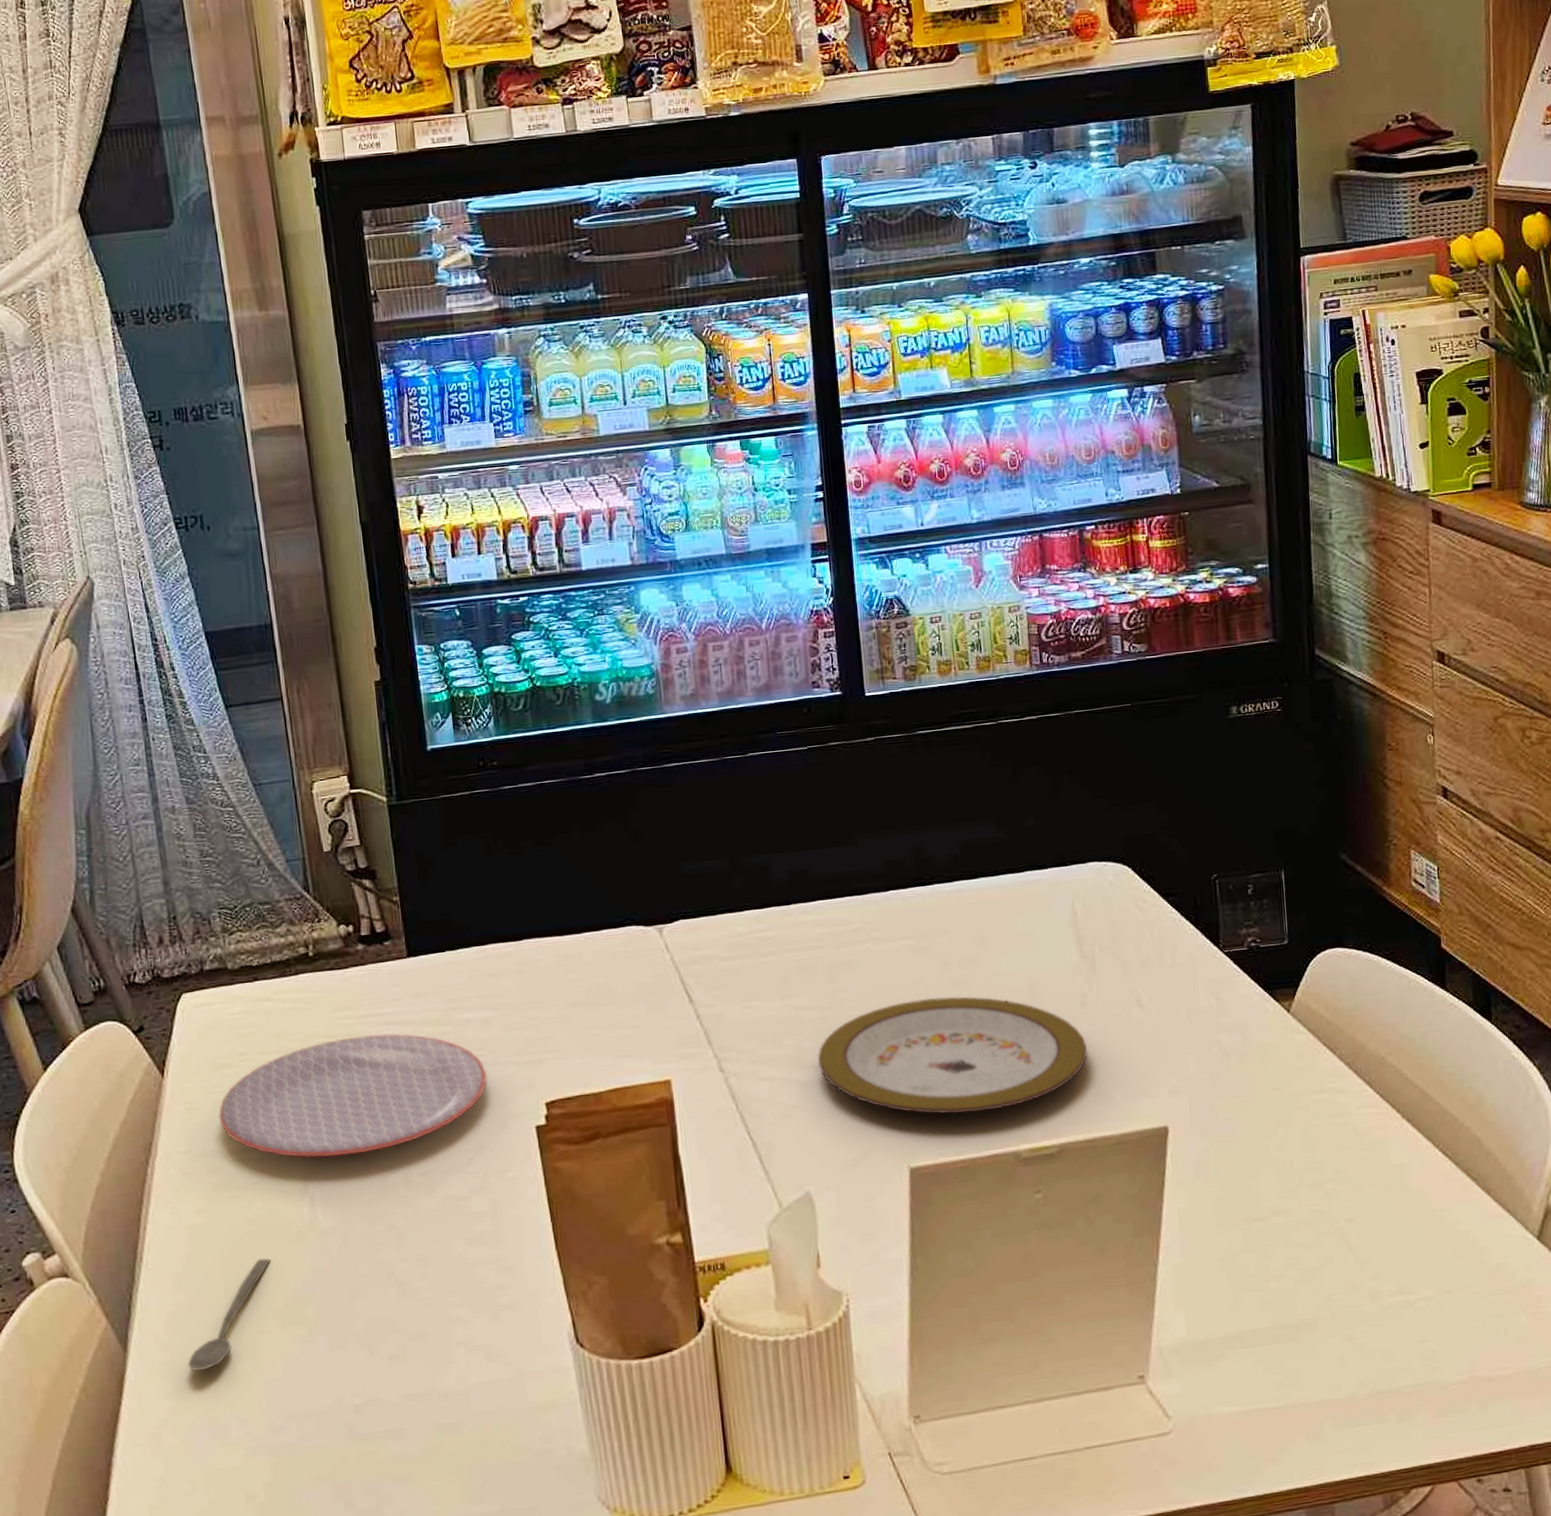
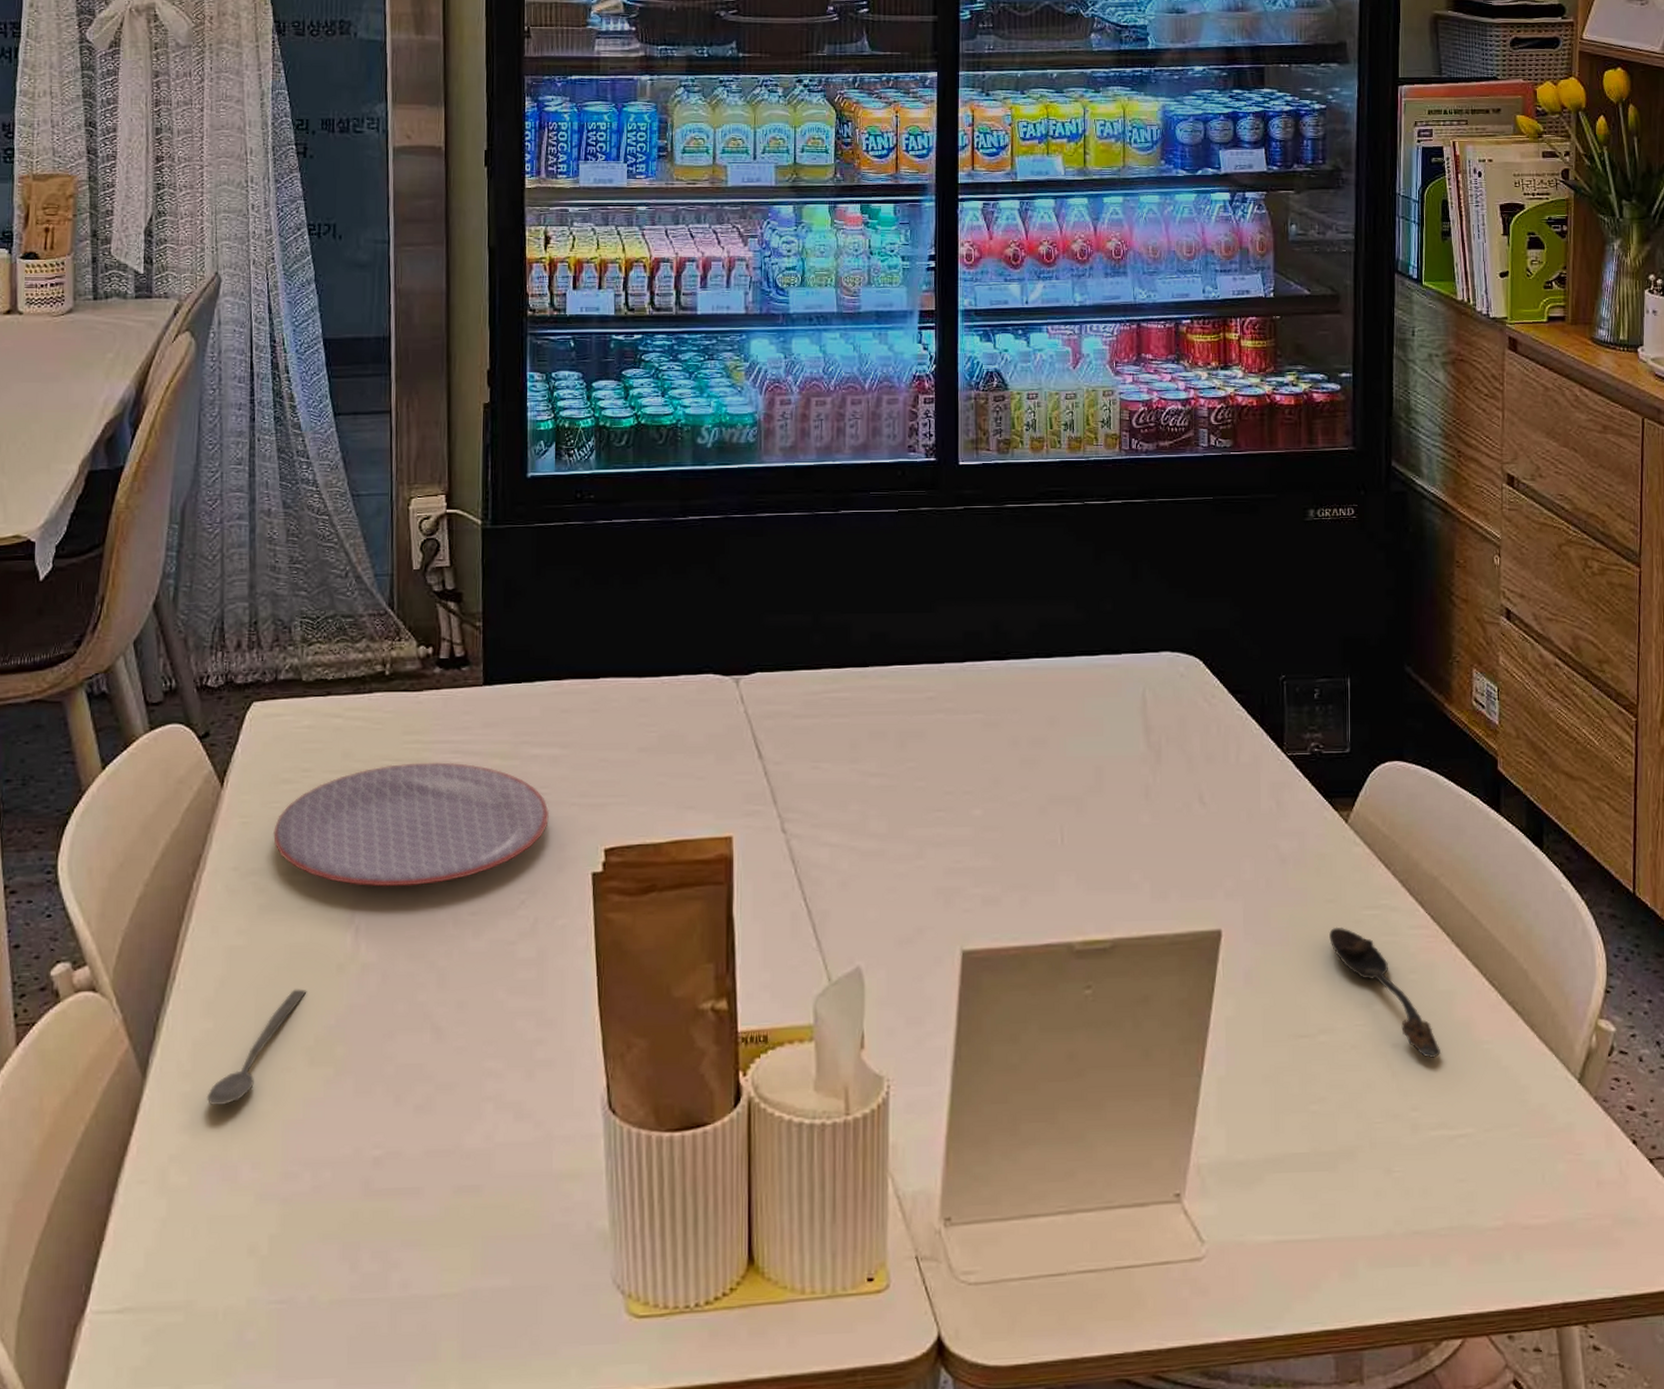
plate: present [817,996,1088,1114] -> none [880,775,1148,898]
spoon: none [1277,1113,1397,1229] -> present [1329,927,1442,1058]

